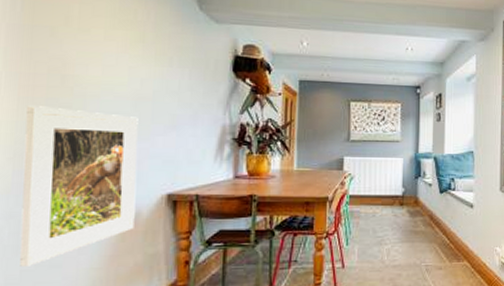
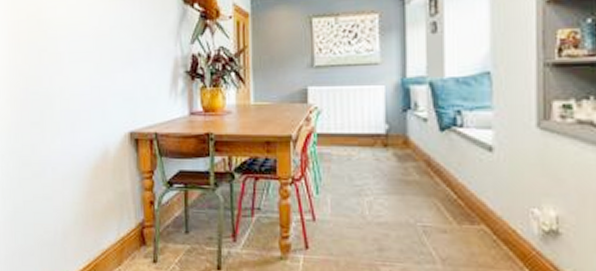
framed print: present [20,106,138,266] -> none [16,50,104,197]

